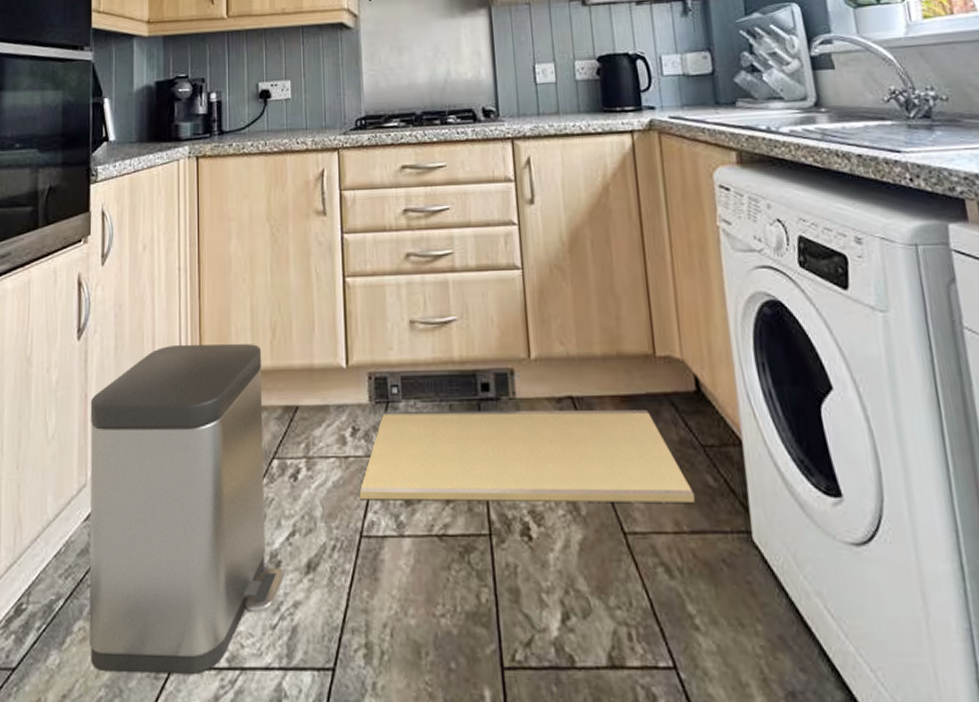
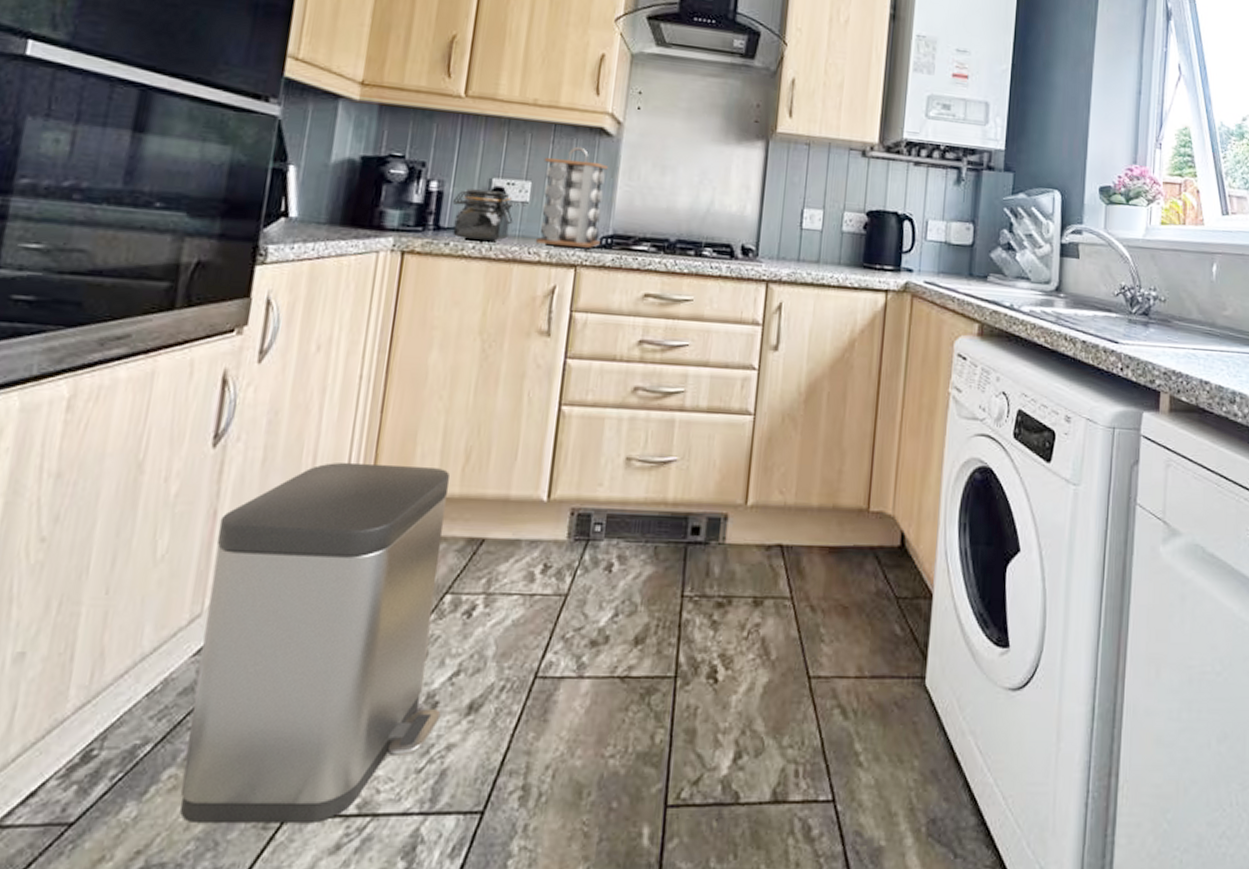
jar: none [230,93,281,140] -> present [452,189,514,243]
spice rack: none [297,42,356,134] -> present [535,146,608,249]
door mat: present [359,410,695,502] -> none [540,549,881,650]

